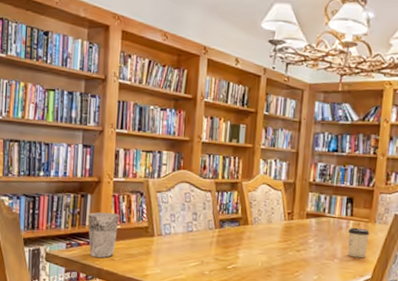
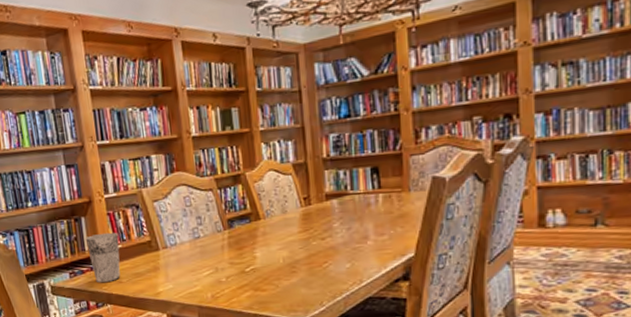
cup: present [347,227,370,258] -> none [379,199,405,236]

